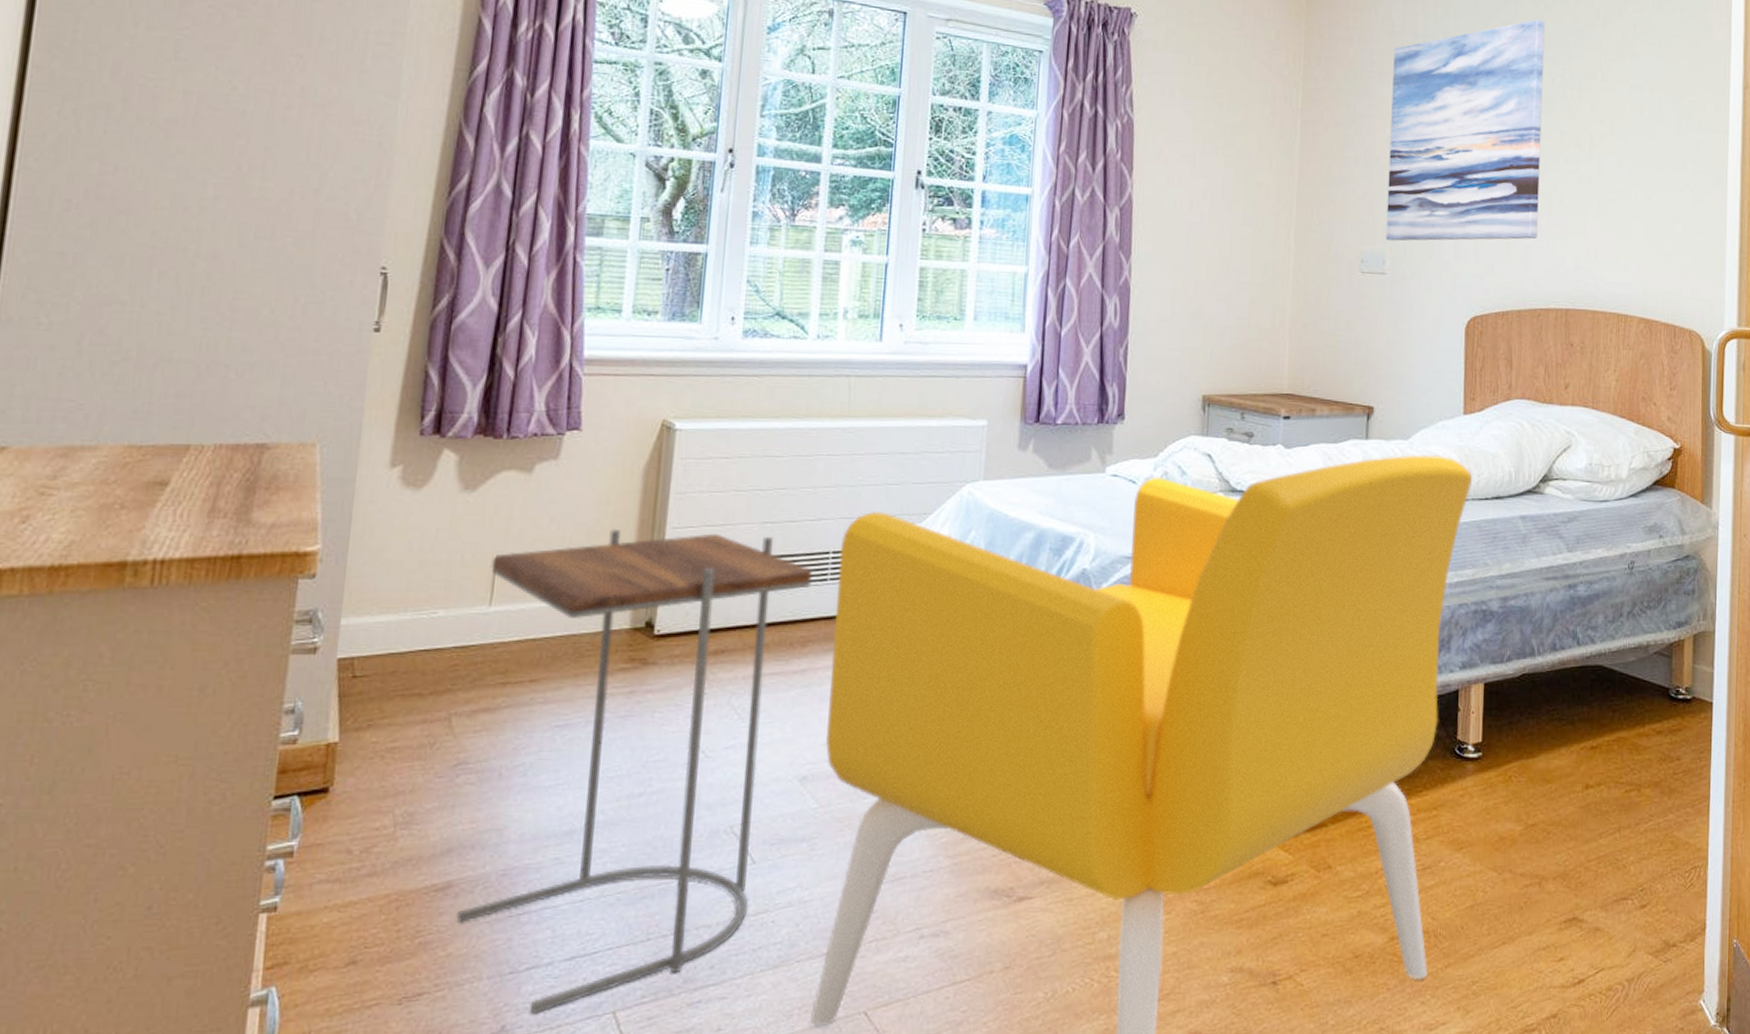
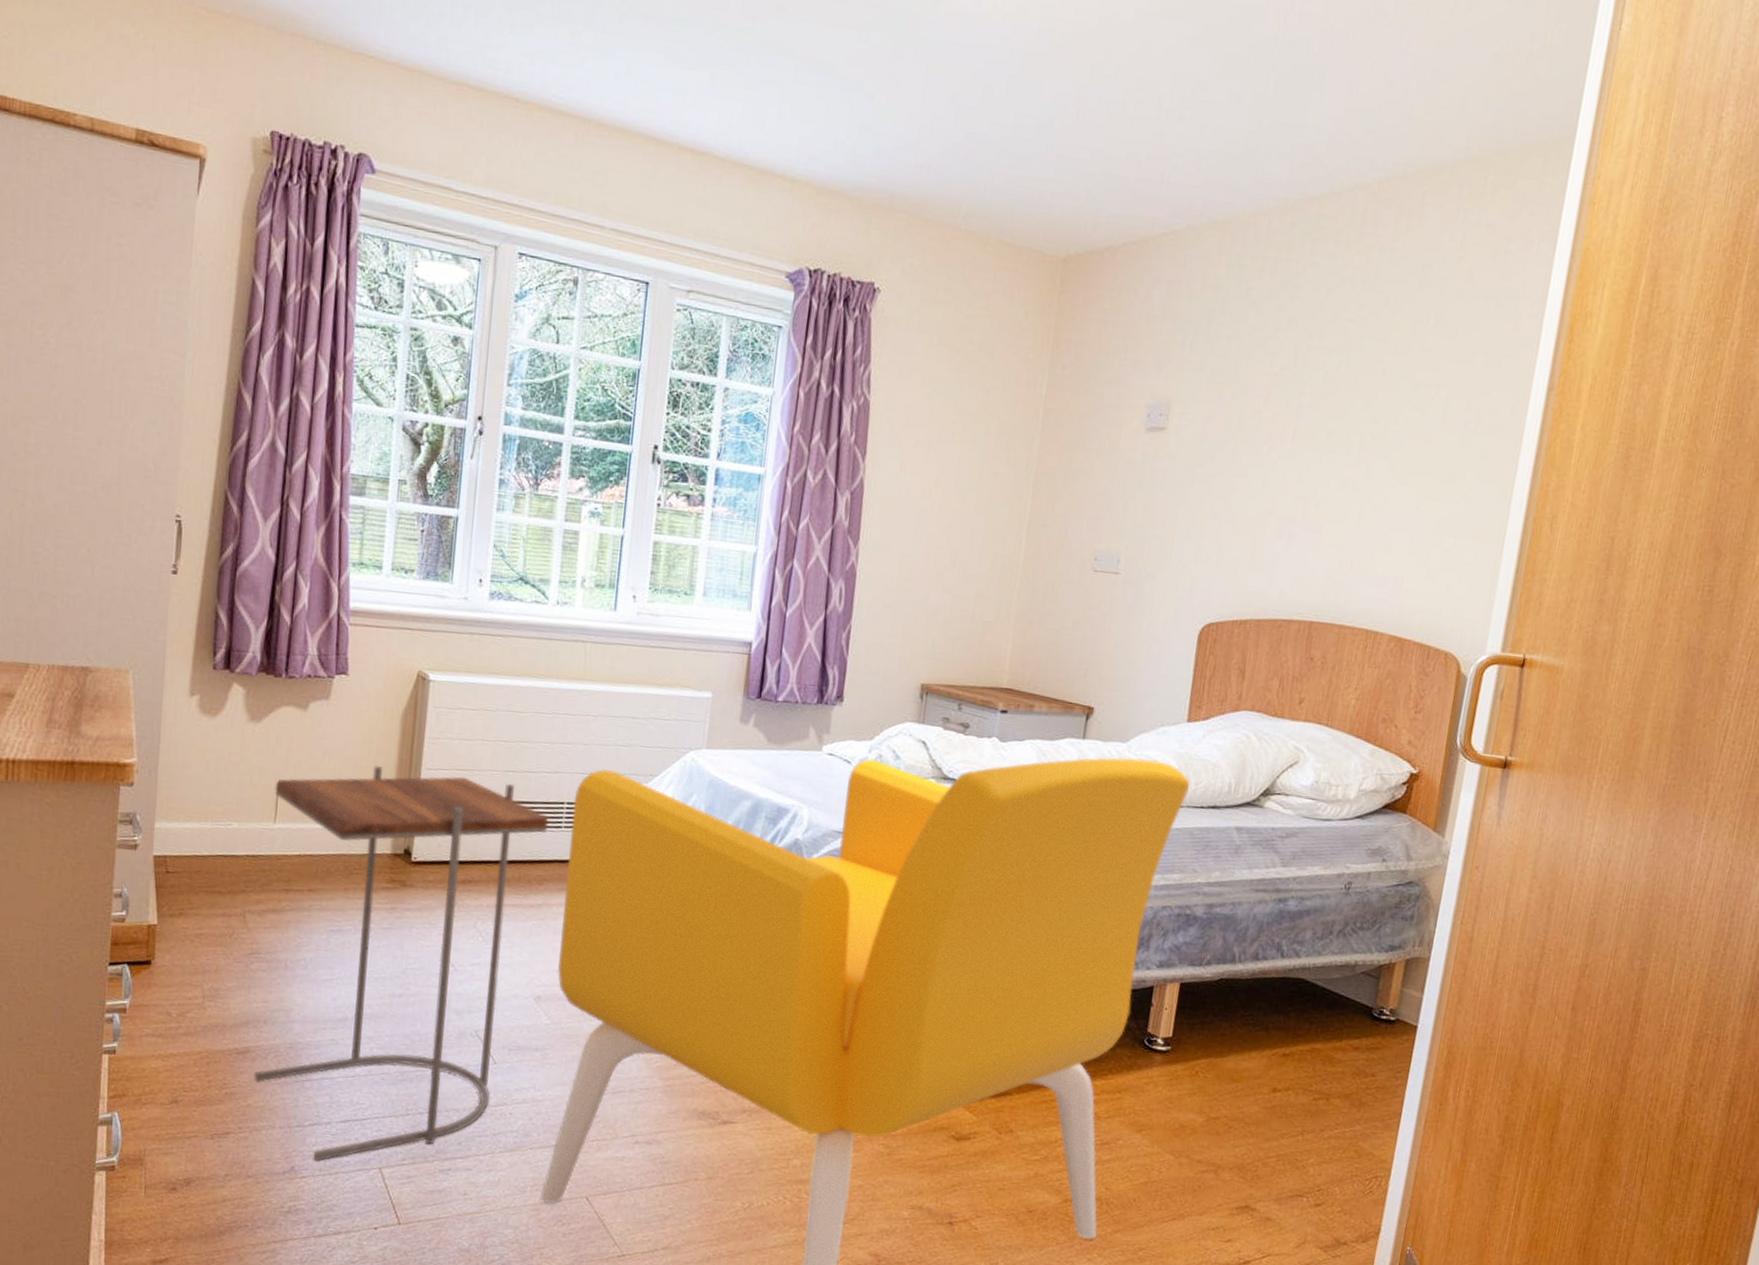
wall art: present [1385,19,1545,241] -> none [1122,305,1325,546]

